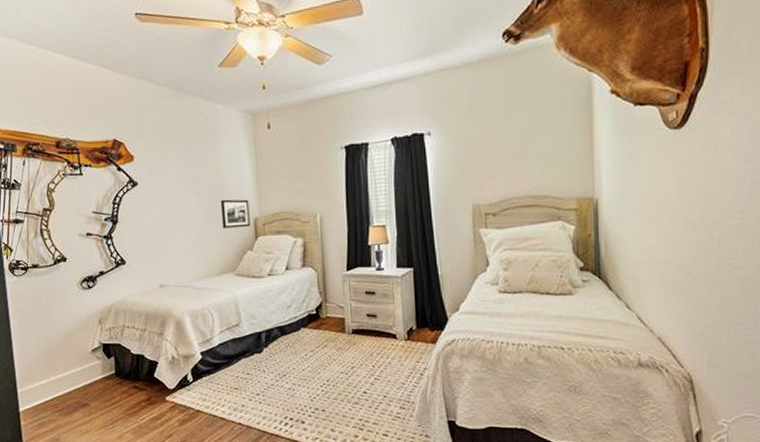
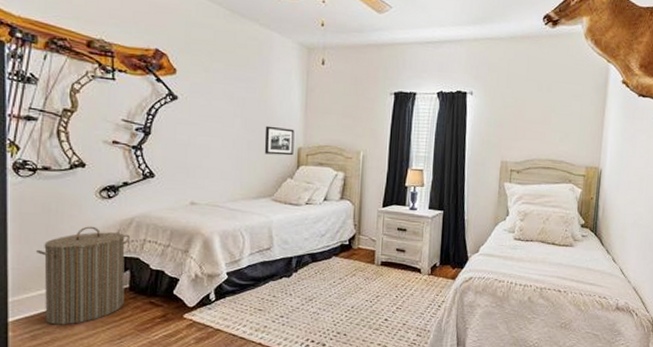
laundry hamper: none [35,317,112,413] -> present [37,226,131,325]

